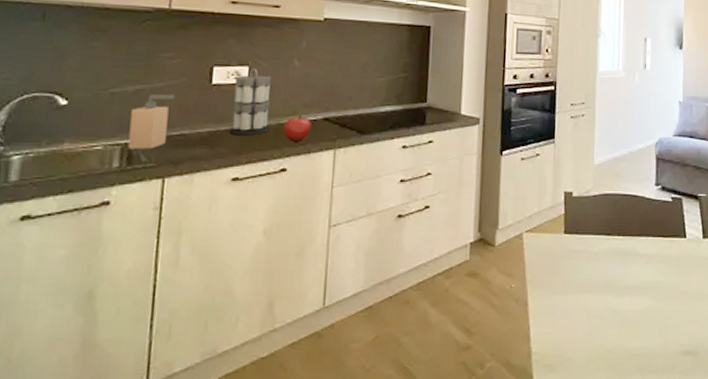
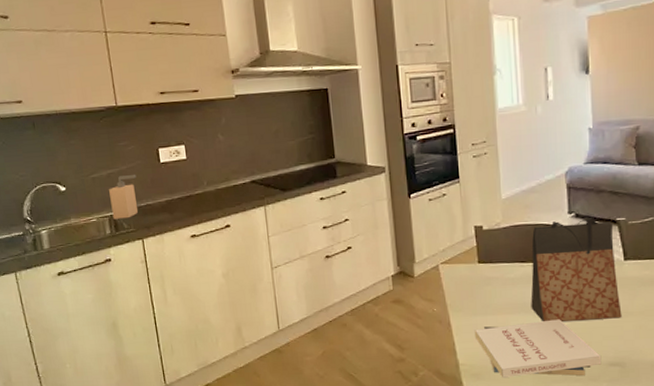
spice rack: present [229,67,272,136] -> none [176,145,211,202]
fruit: present [283,114,311,142] -> none [221,180,243,203]
books: none [552,300,677,370] -> present [474,319,602,378]
bag: none [612,190,698,304] -> present [531,216,622,322]

